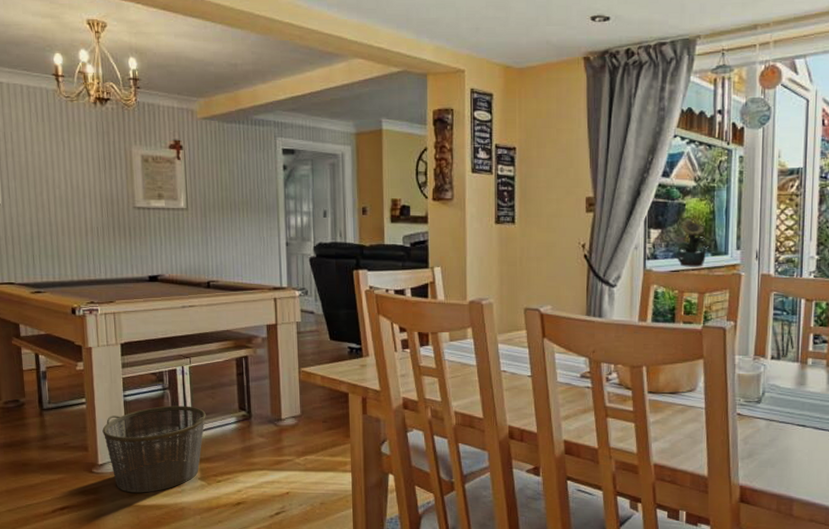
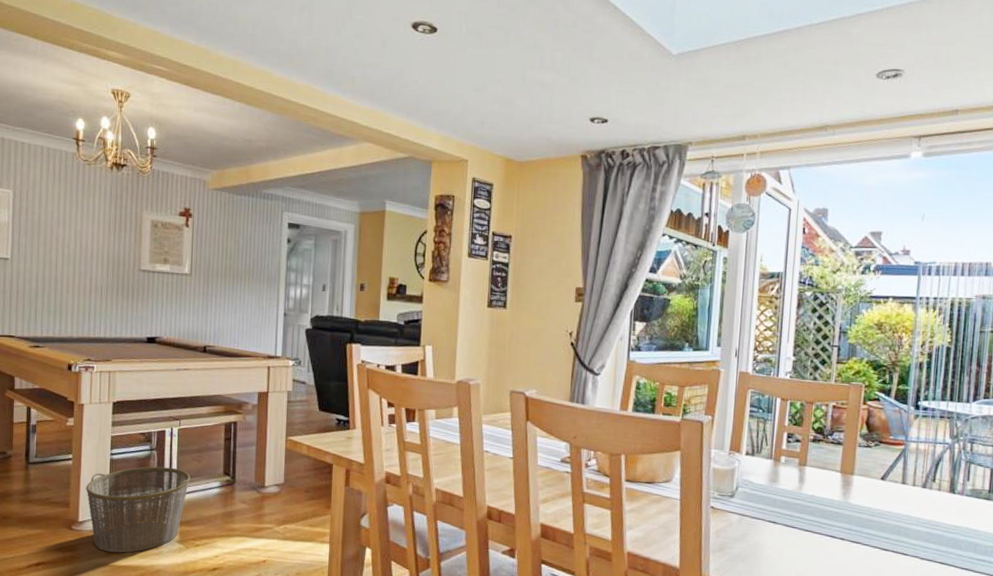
potted flower: present [675,219,709,267] -> none [658,314,690,361]

